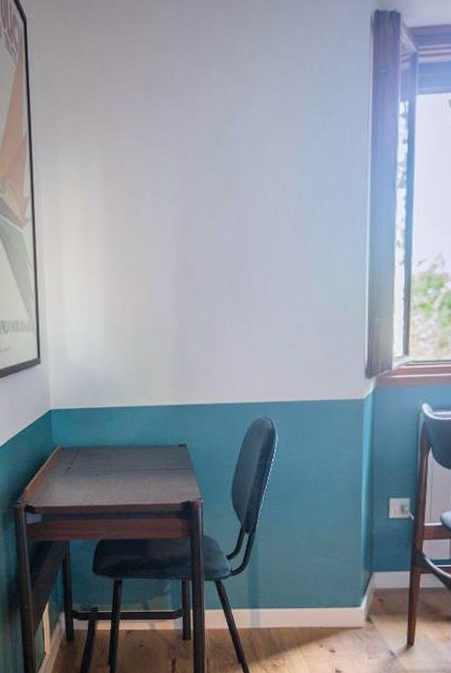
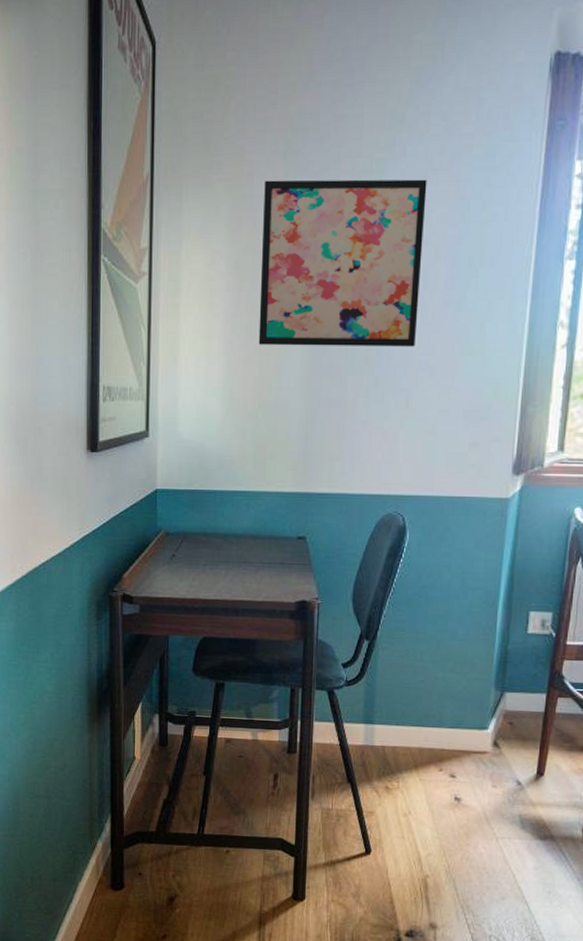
wall art: none [129,125,272,277] -> present [258,179,427,347]

